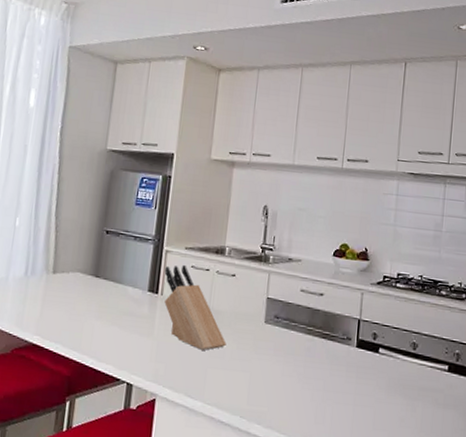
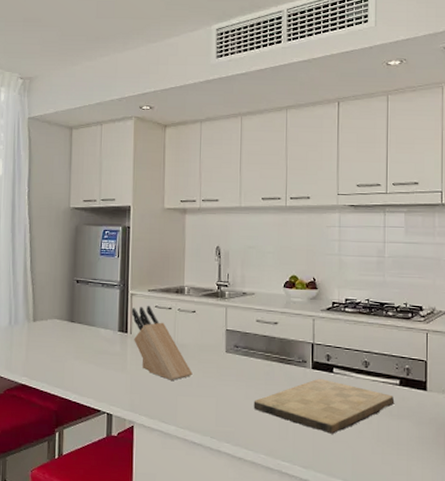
cutting board: none [290,358,442,421] -> present [253,378,395,434]

